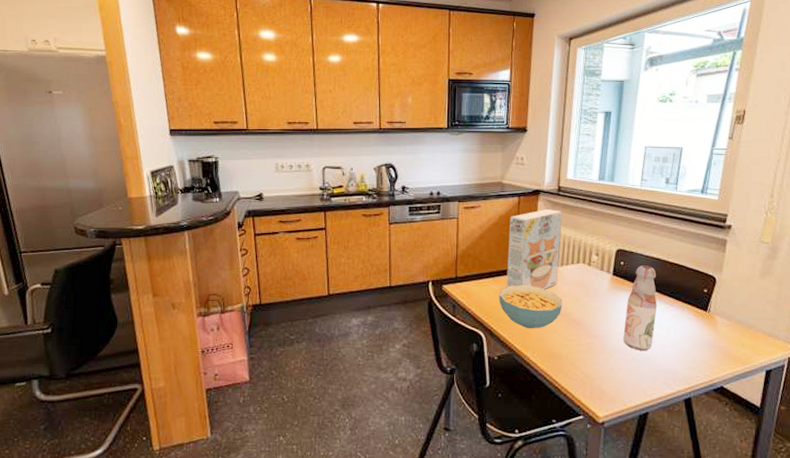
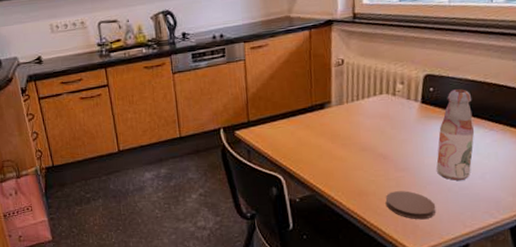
cereal bowl: present [499,284,562,329] -> none [296,122,366,168]
cereal box: present [507,208,563,290] -> none [301,39,361,127]
coaster: none [576,356,621,386] -> present [385,191,436,220]

